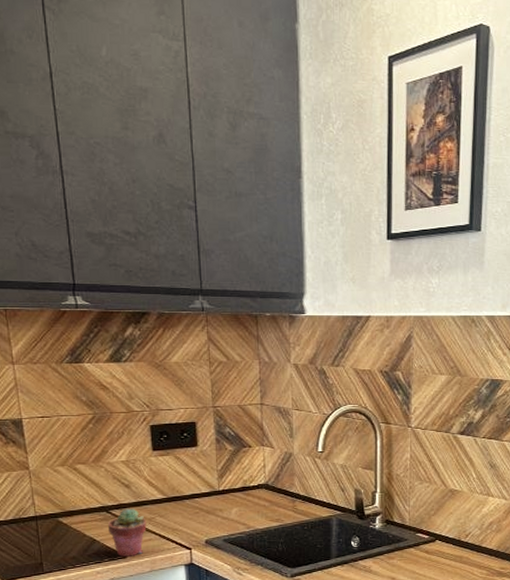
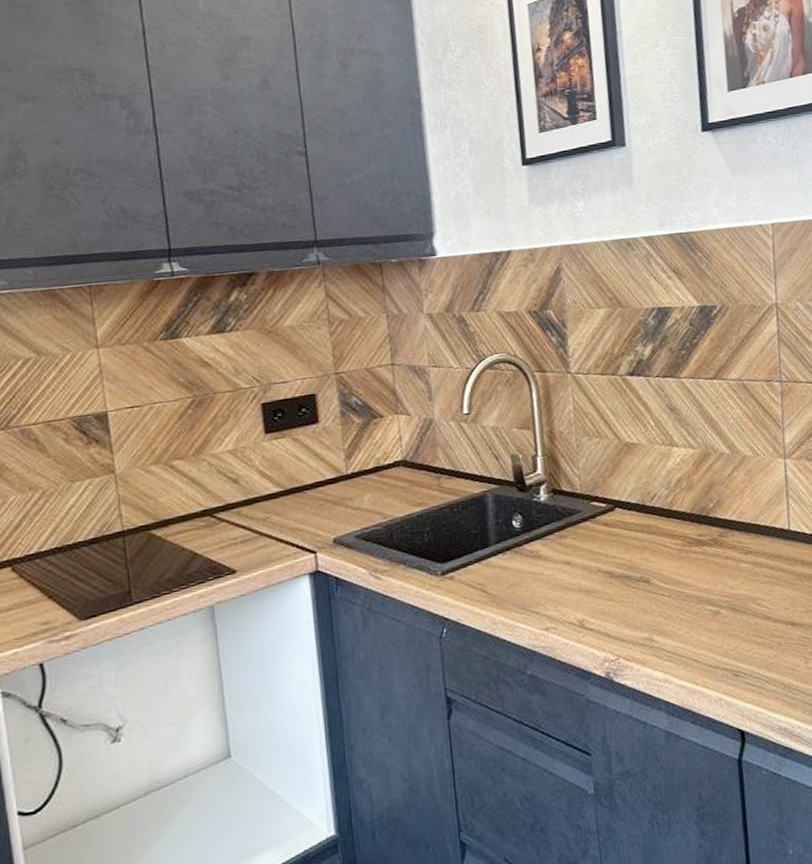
potted succulent: present [108,508,147,557] -> none [213,508,260,572]

